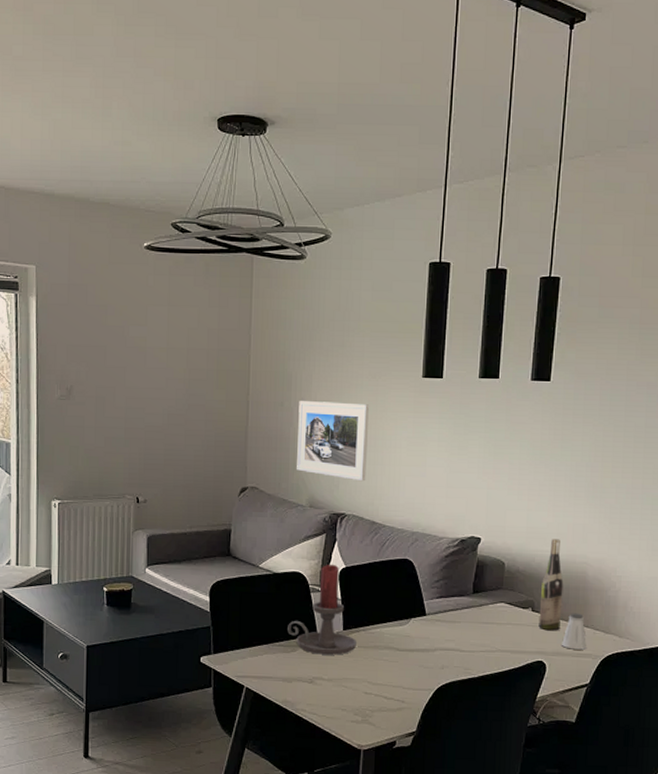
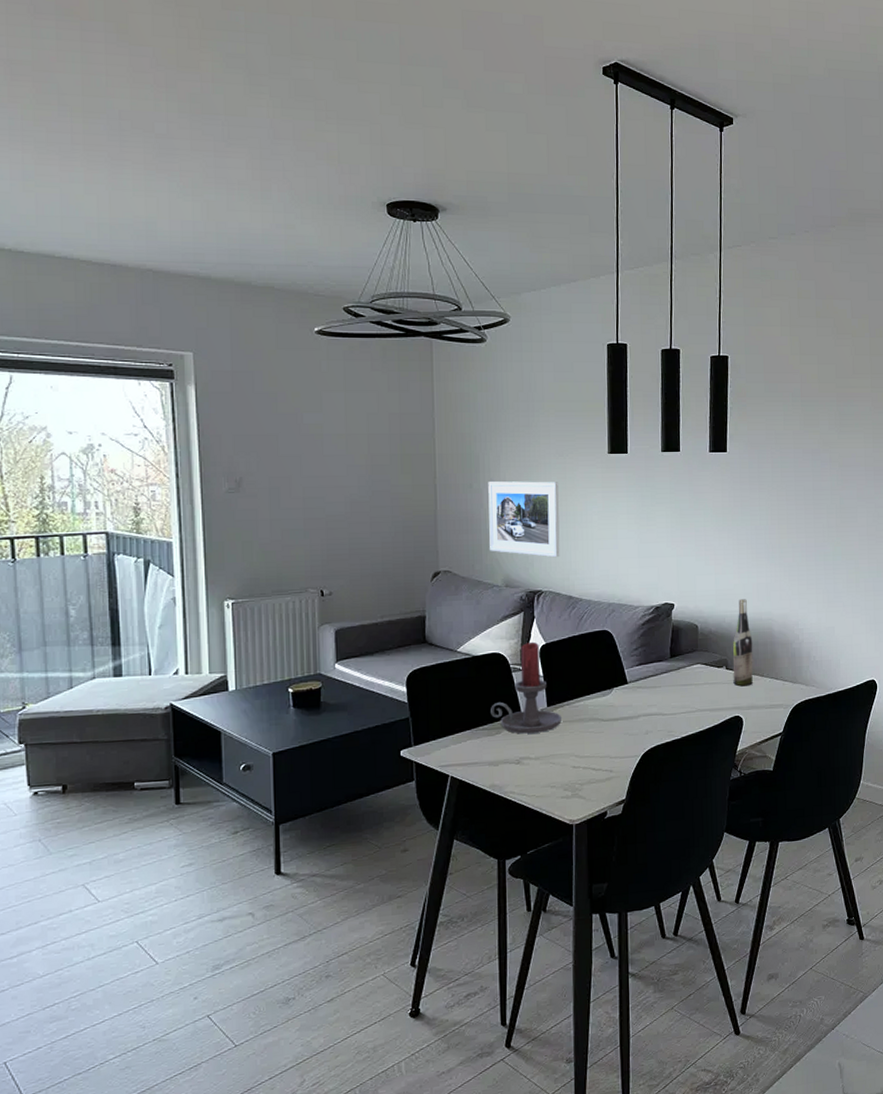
saltshaker: present [562,613,586,650] -> none [755,667,777,702]

